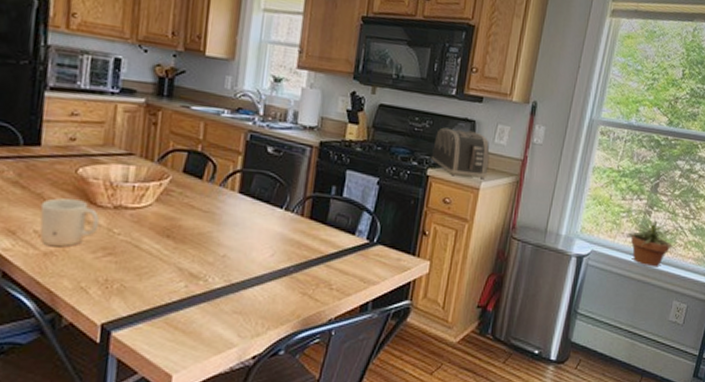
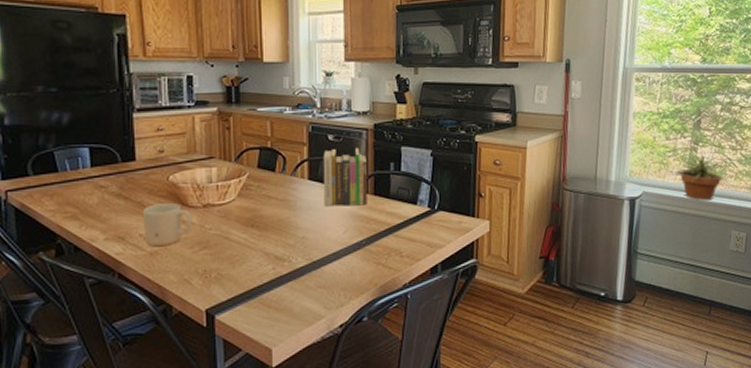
books: none [252,162,308,229] -> present [323,147,368,207]
toaster: present [430,127,490,180] -> none [477,95,533,139]

